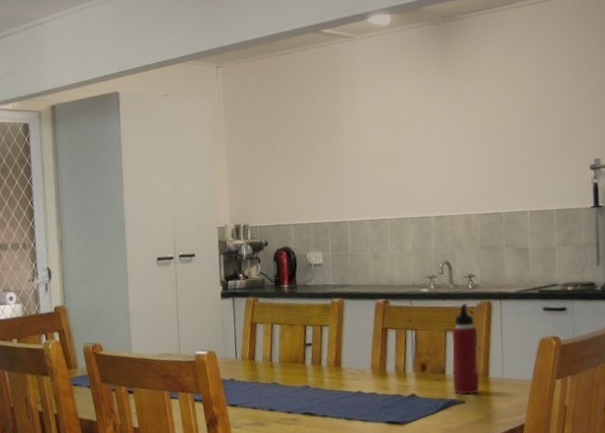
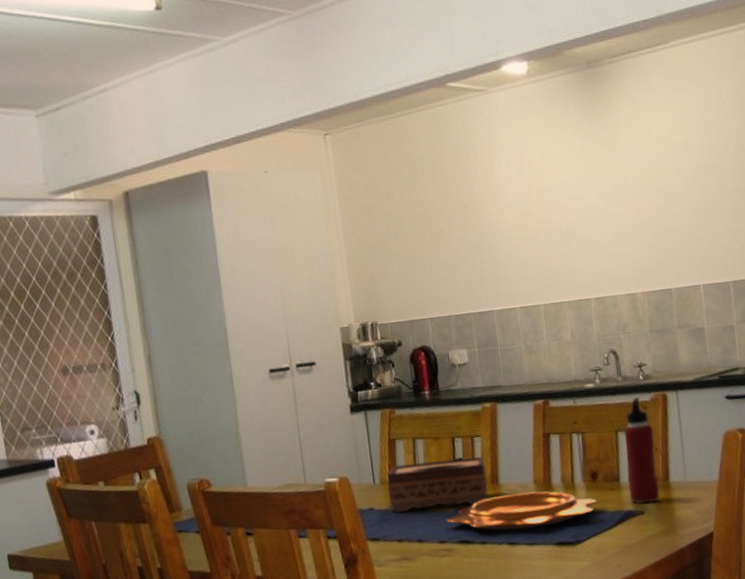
tissue box: none [247,343,332,385] -> present [387,457,488,514]
decorative bowl: none [294,376,425,407] -> present [446,491,597,531]

